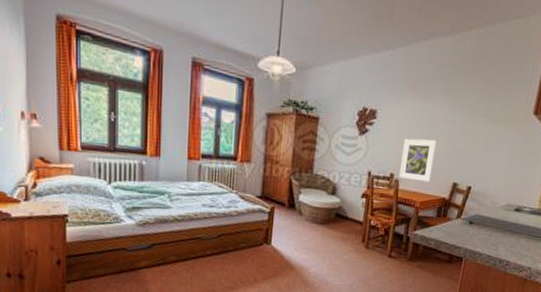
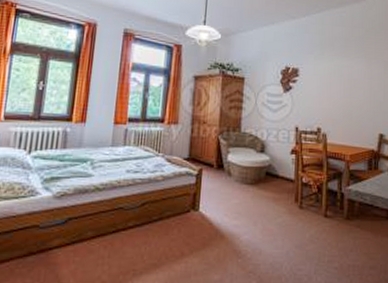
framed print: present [399,138,437,183] -> none [326,93,358,135]

